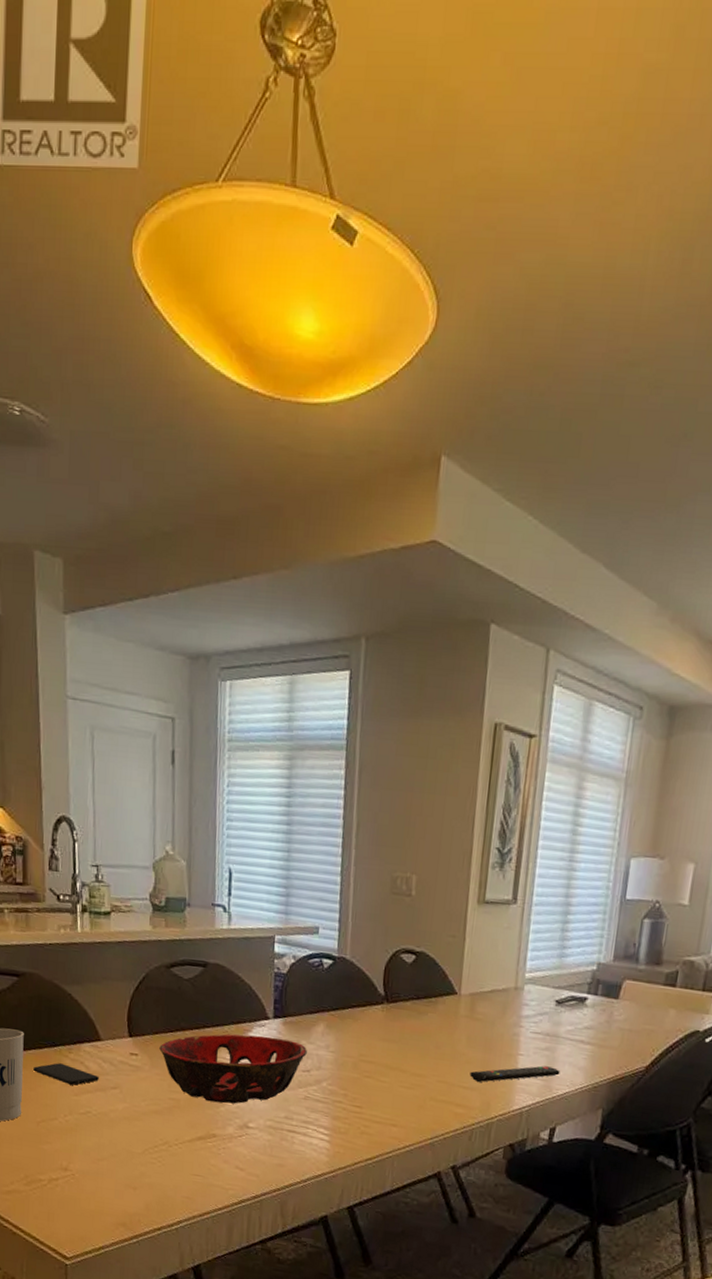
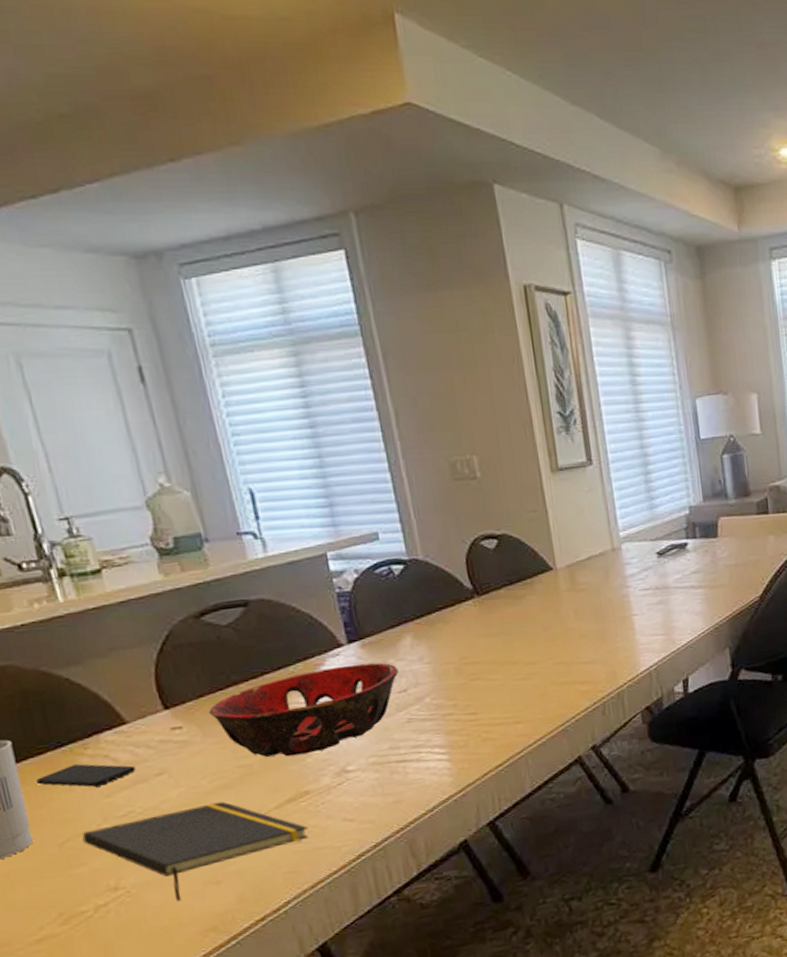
notepad: none [52,1118,208,1194] -> present [82,801,308,901]
remote control: present [469,1065,560,1082] -> none [586,619,679,653]

